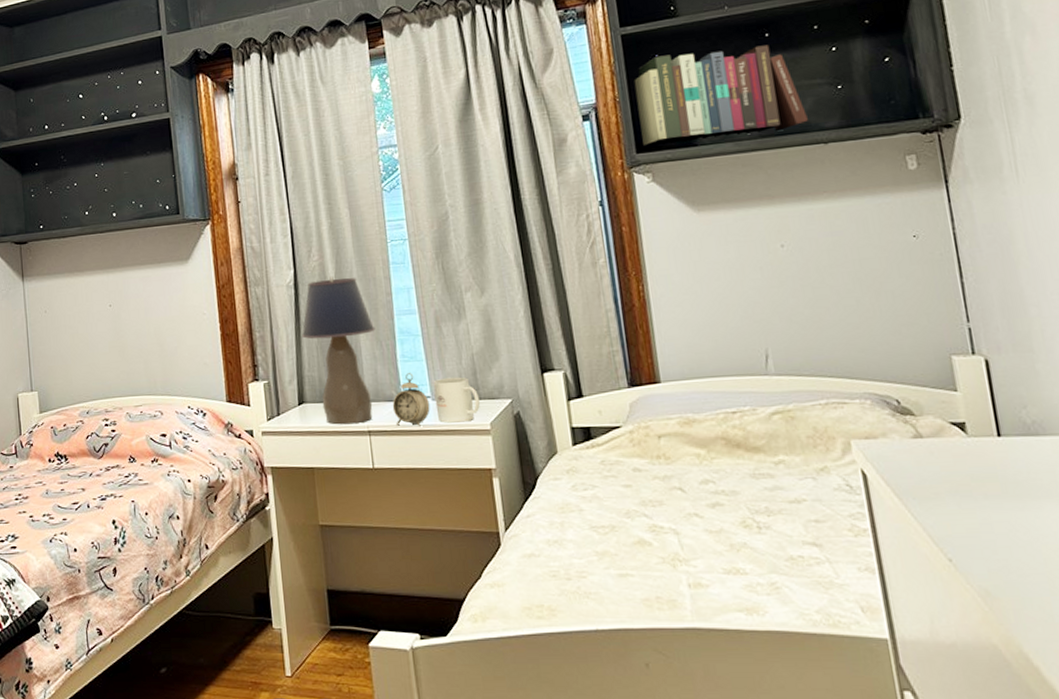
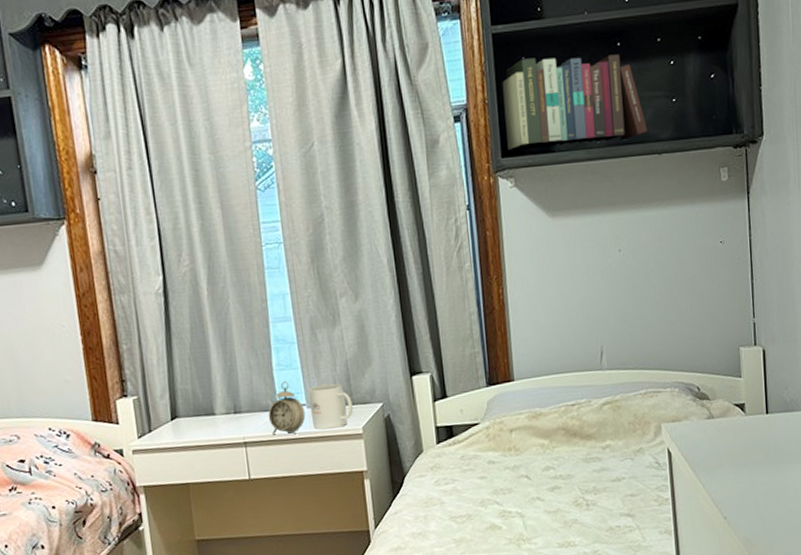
table lamp: present [302,276,376,425] -> none [173,282,251,439]

